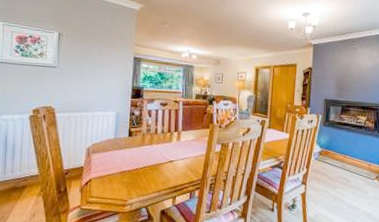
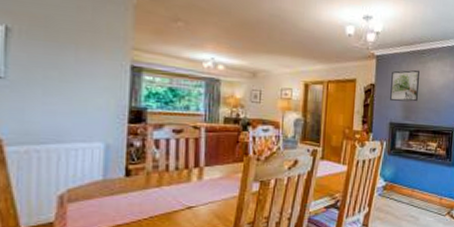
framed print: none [325,55,350,82] -> present [390,70,420,102]

